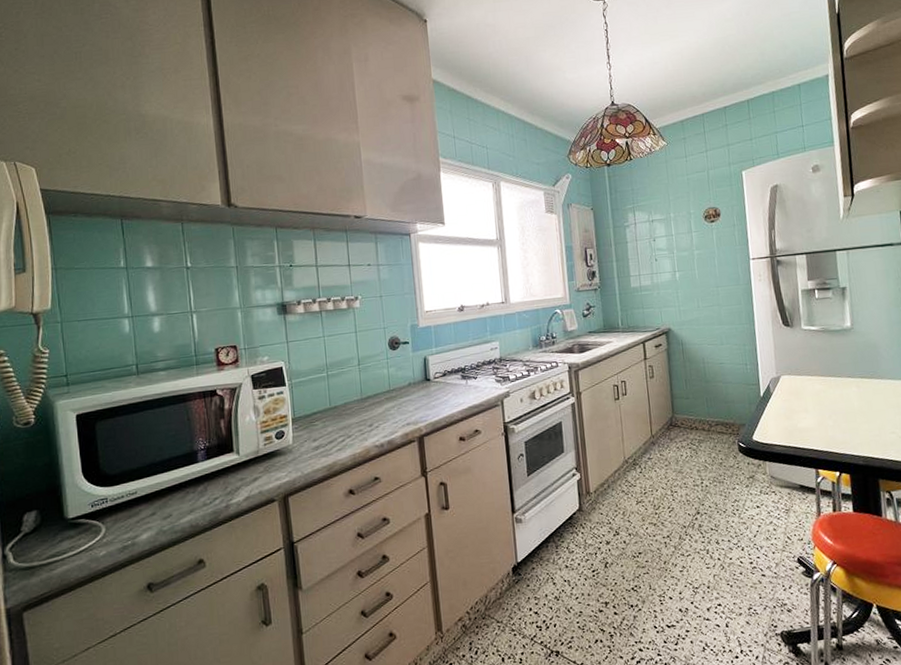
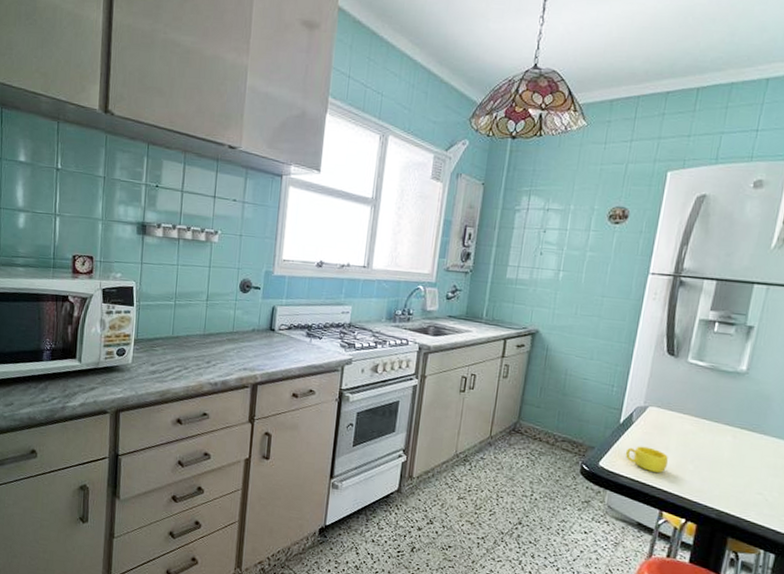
cup: none [772,412,811,435] -> present [625,446,668,473]

